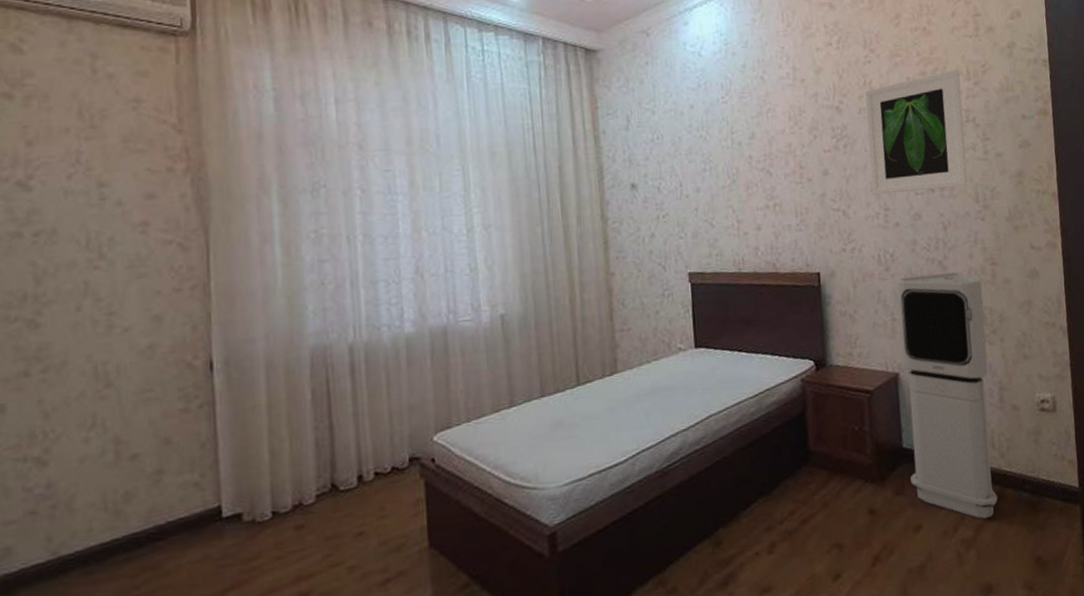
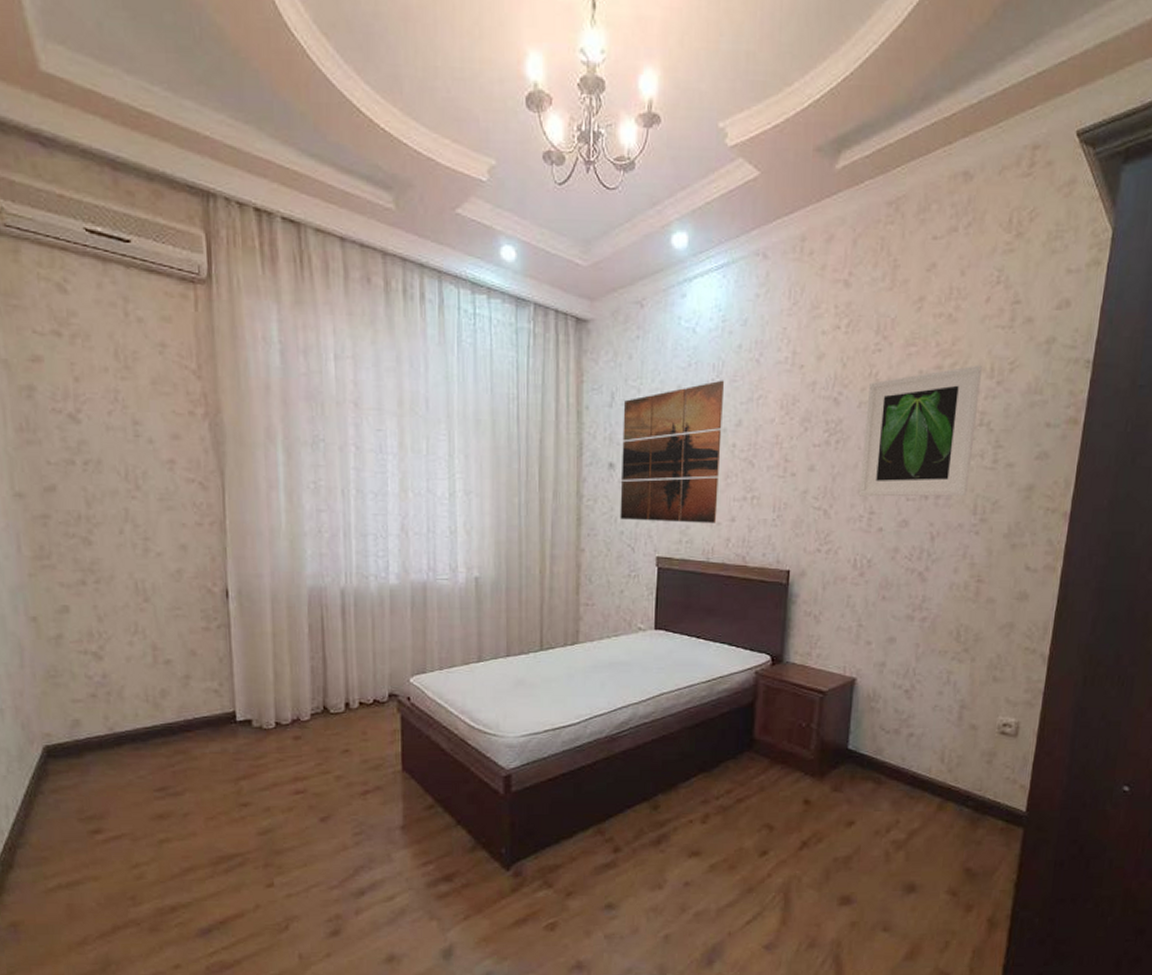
wall art: none [639,97,743,239] -> present [620,380,725,524]
air purifier: present [896,272,998,520] -> none [850,585,962,826]

